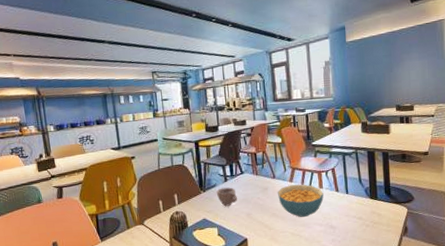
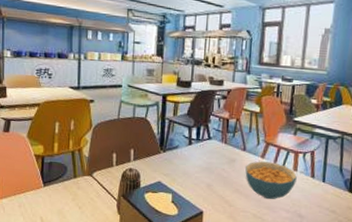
cup: present [216,187,237,207] -> none [177,151,200,173]

